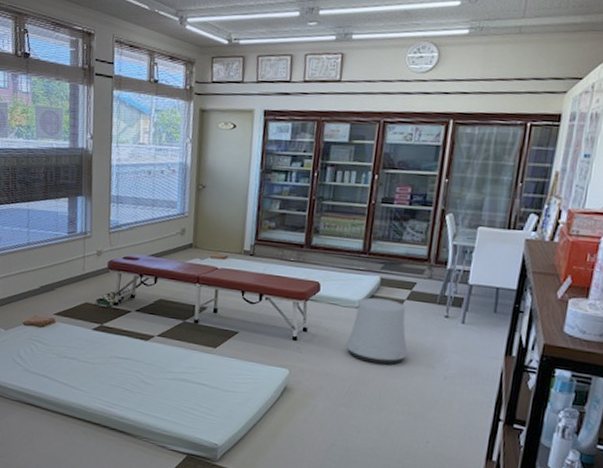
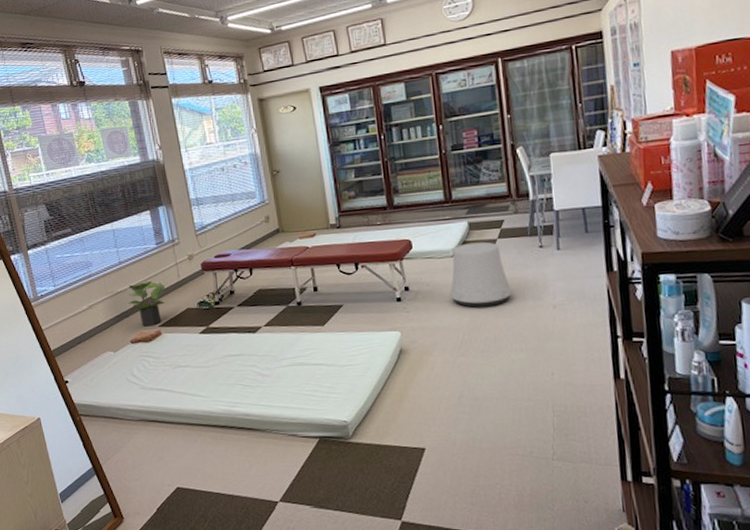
potted plant: none [28,267,68,313] -> present [128,280,165,327]

